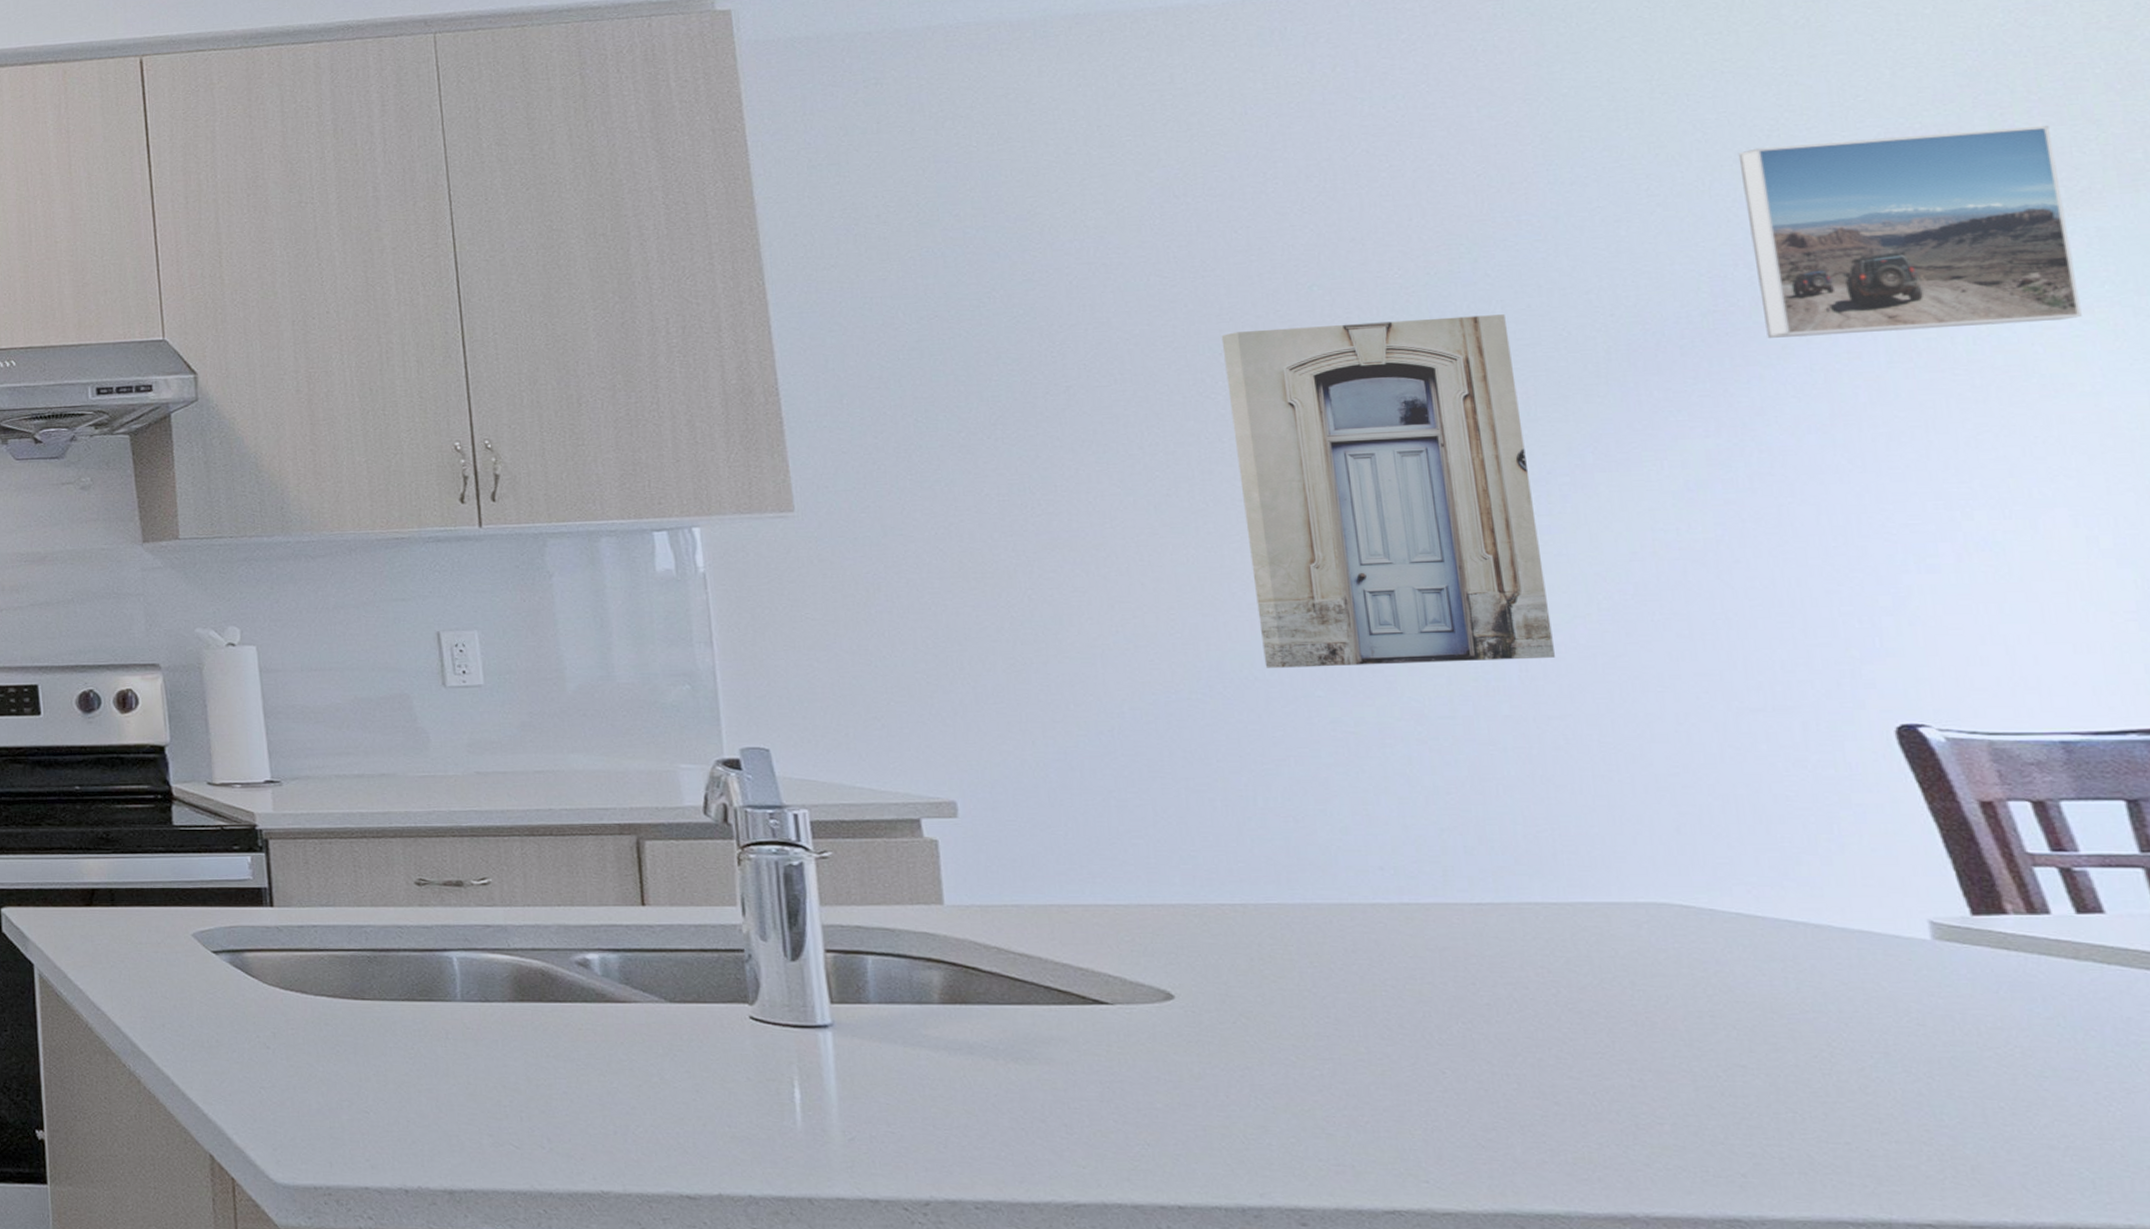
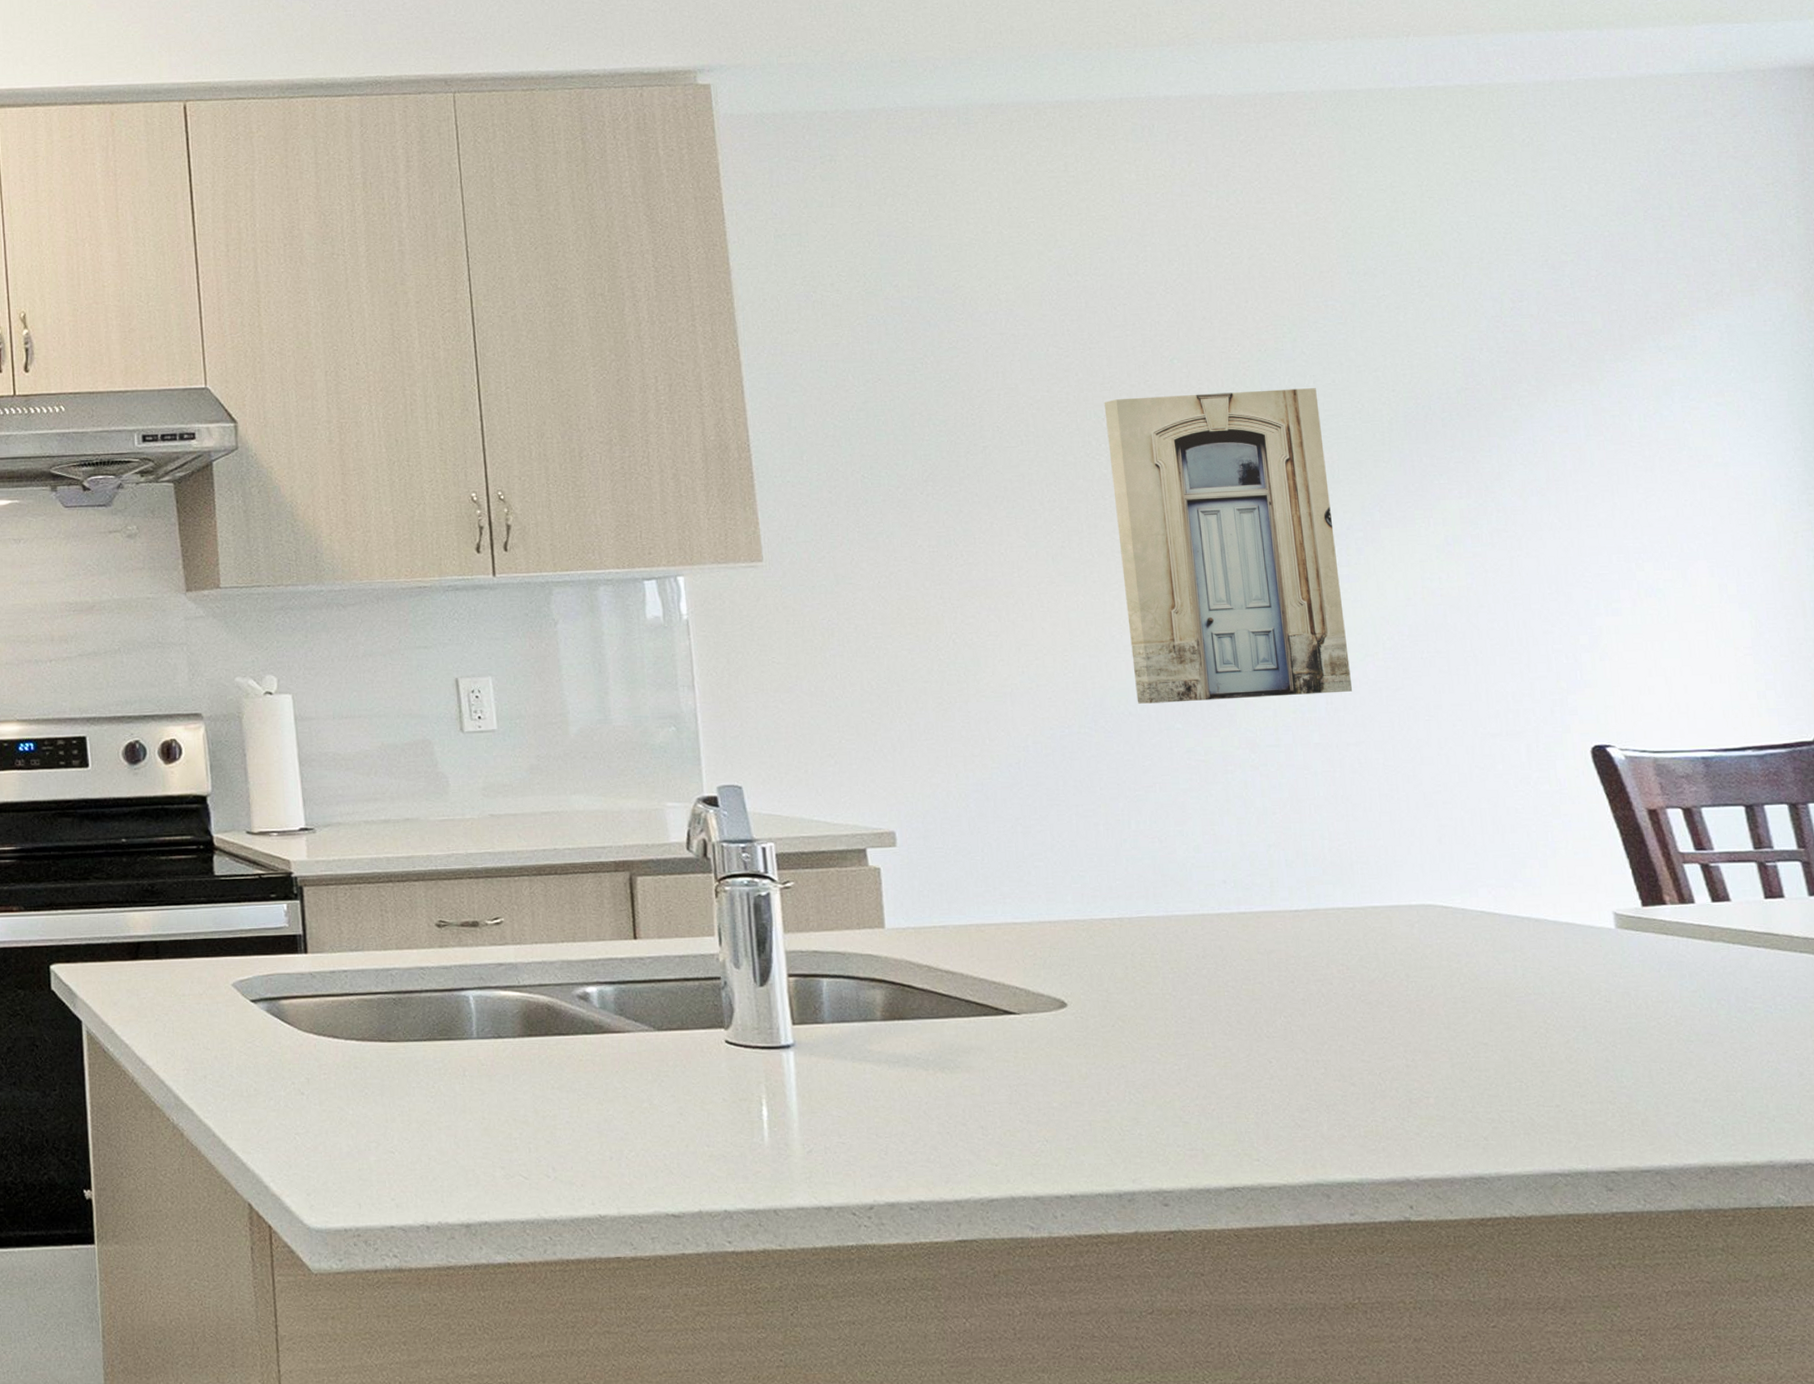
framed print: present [1738,126,2082,338] -> none [1483,237,1716,413]

